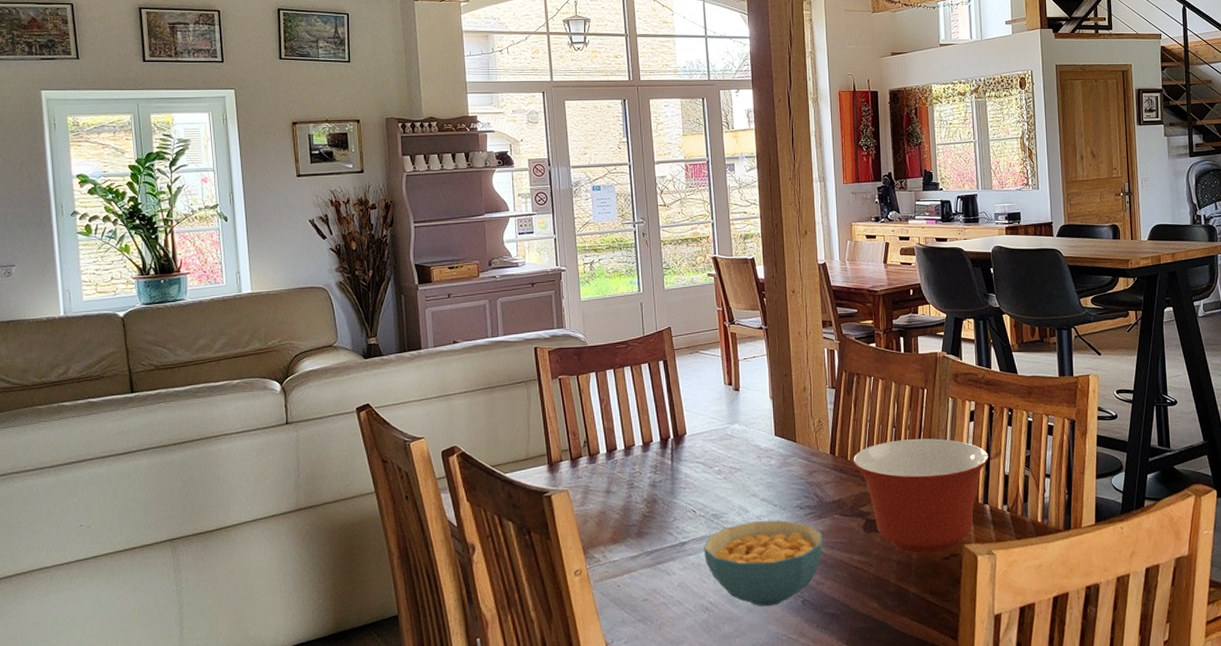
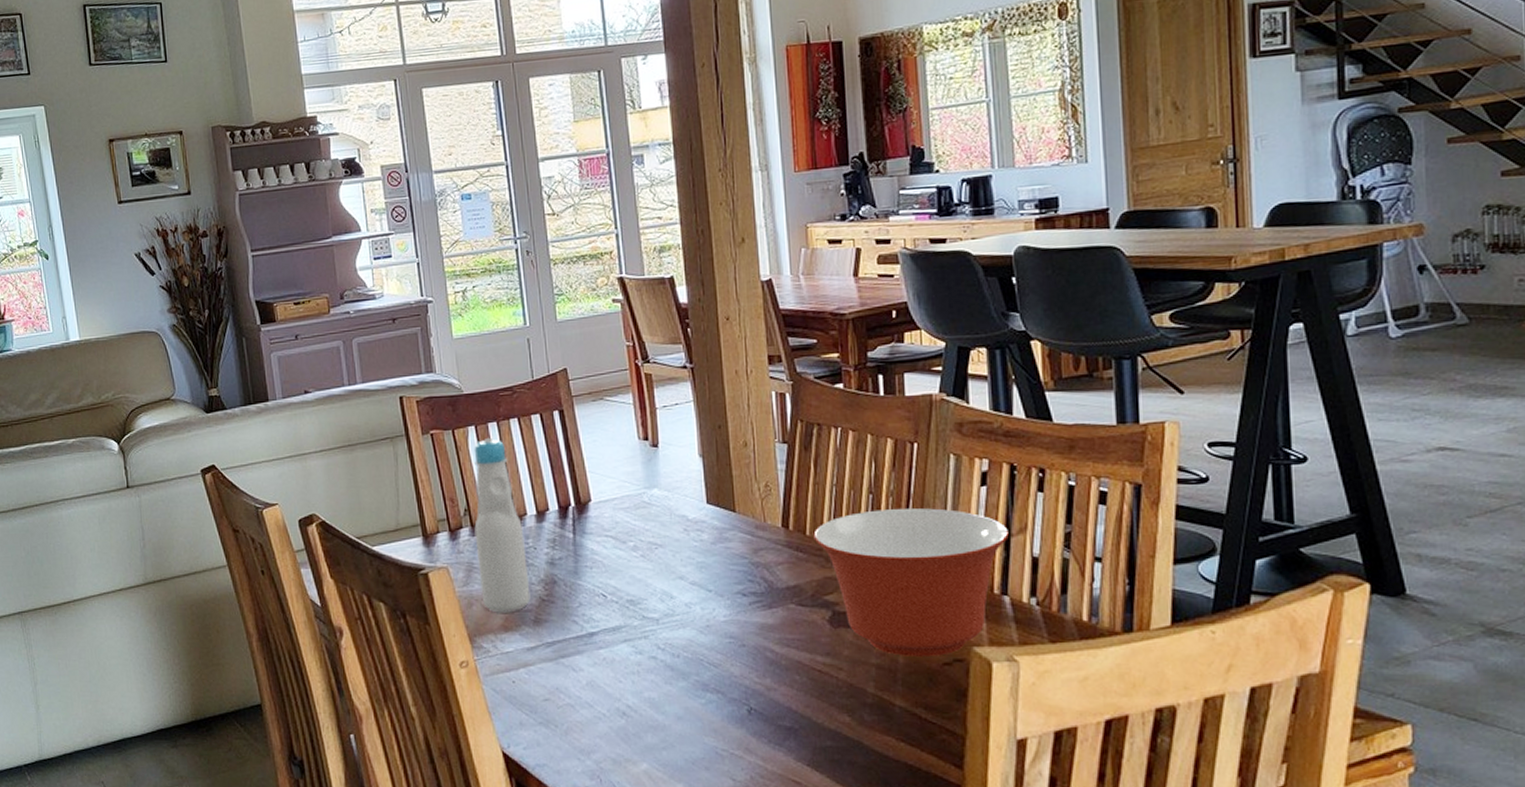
bottle: none [592,382,635,528] -> present [474,437,531,613]
cereal bowl: present [703,520,823,607] -> none [617,609,774,715]

